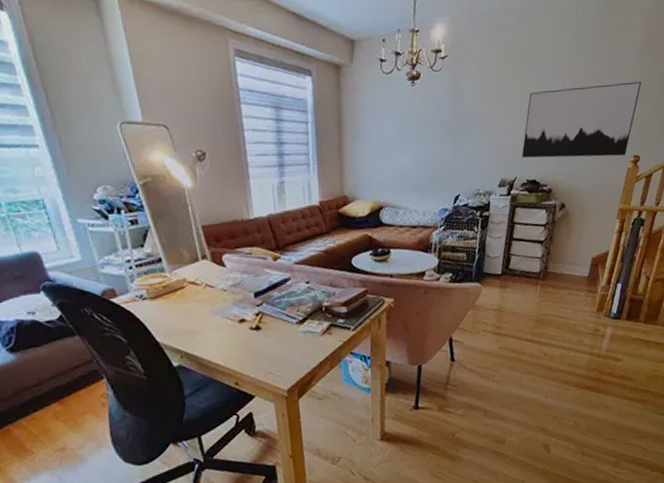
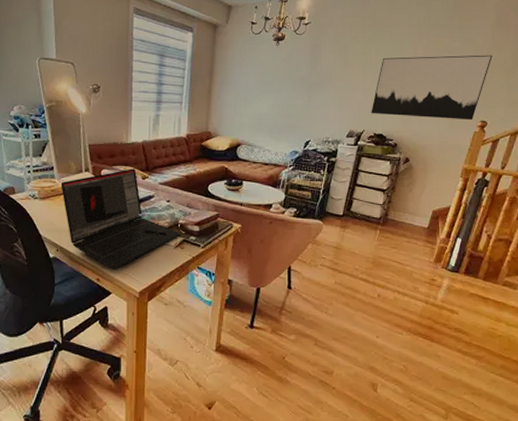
laptop: none [173,249,327,370] -> present [61,169,181,270]

